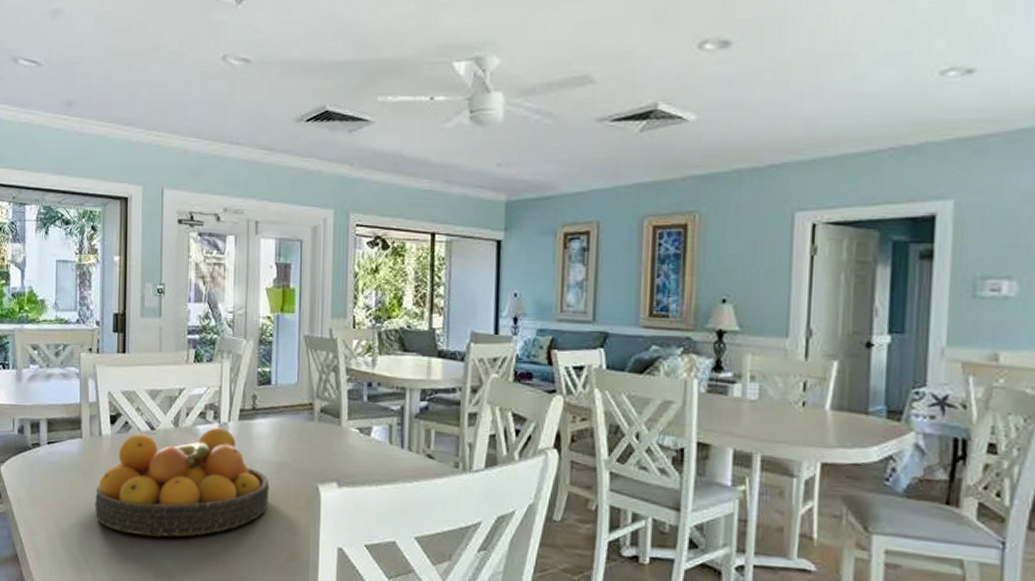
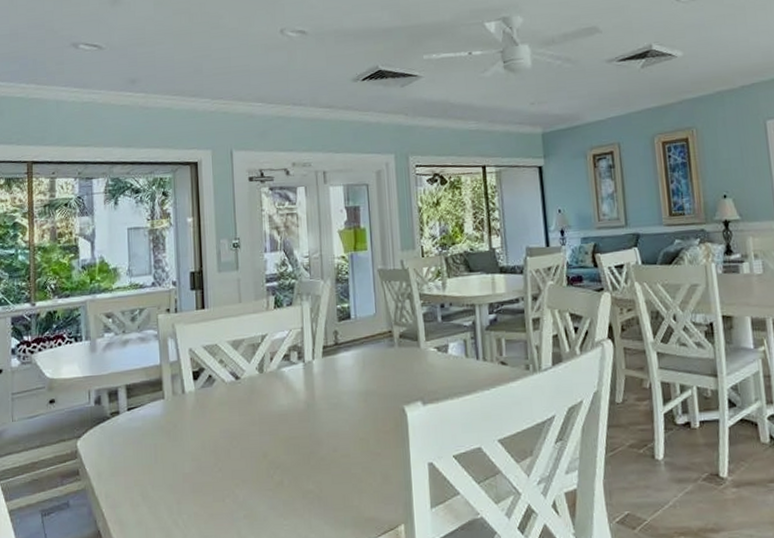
fruit bowl: present [95,427,270,537] -> none [181,366,358,487]

